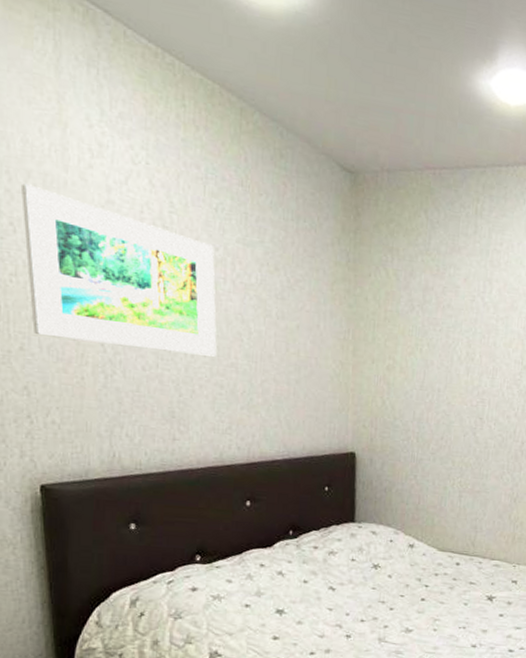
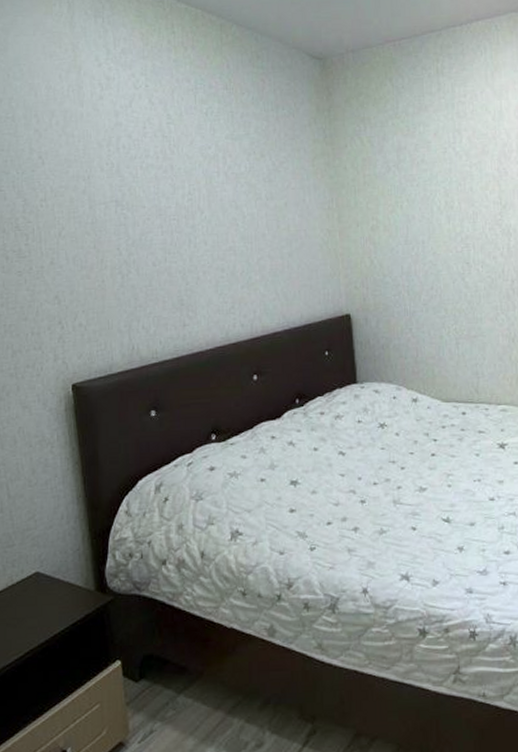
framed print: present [20,183,217,357] -> none [46,122,216,249]

